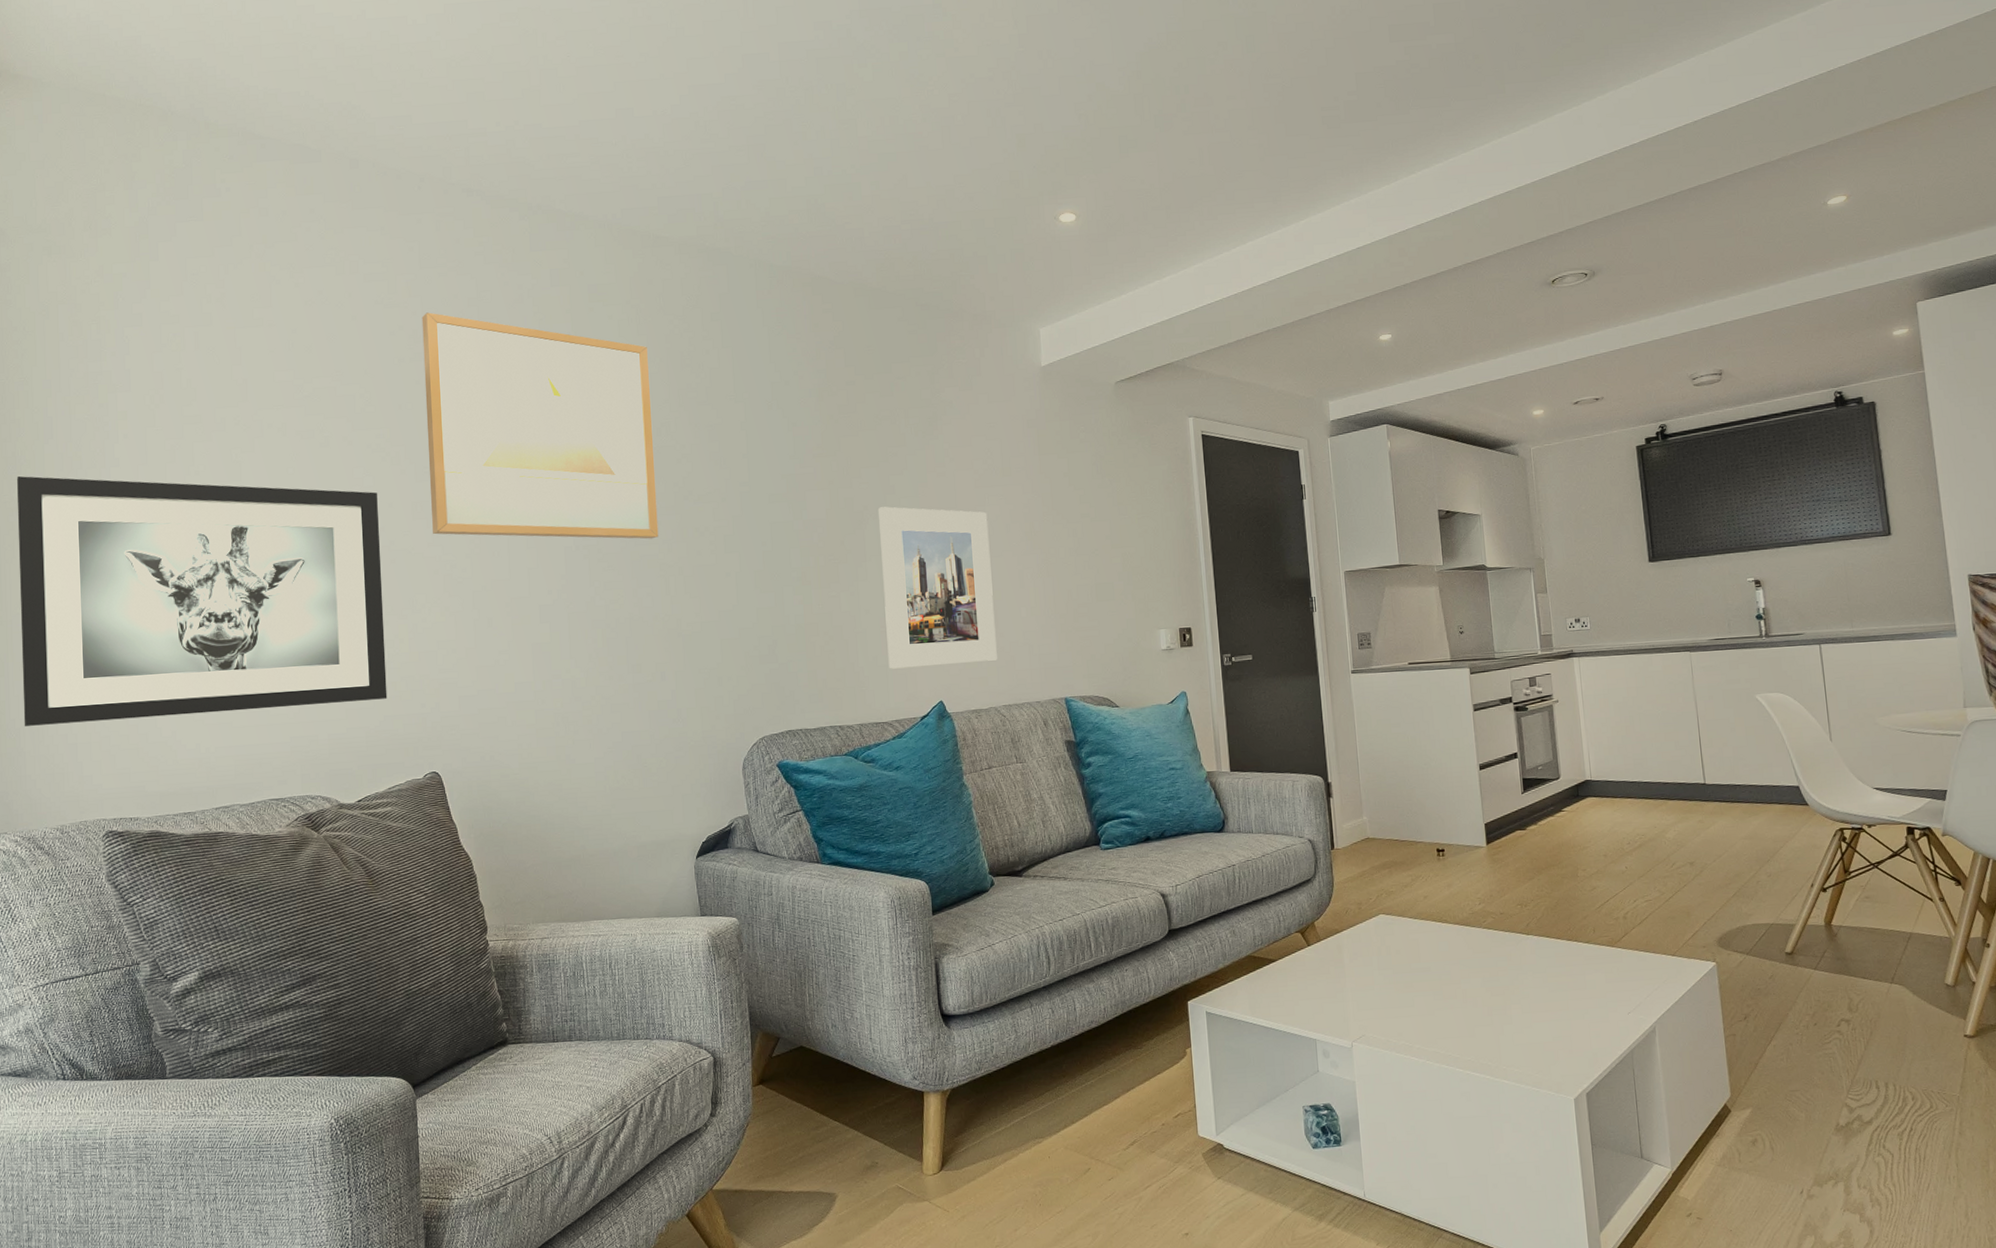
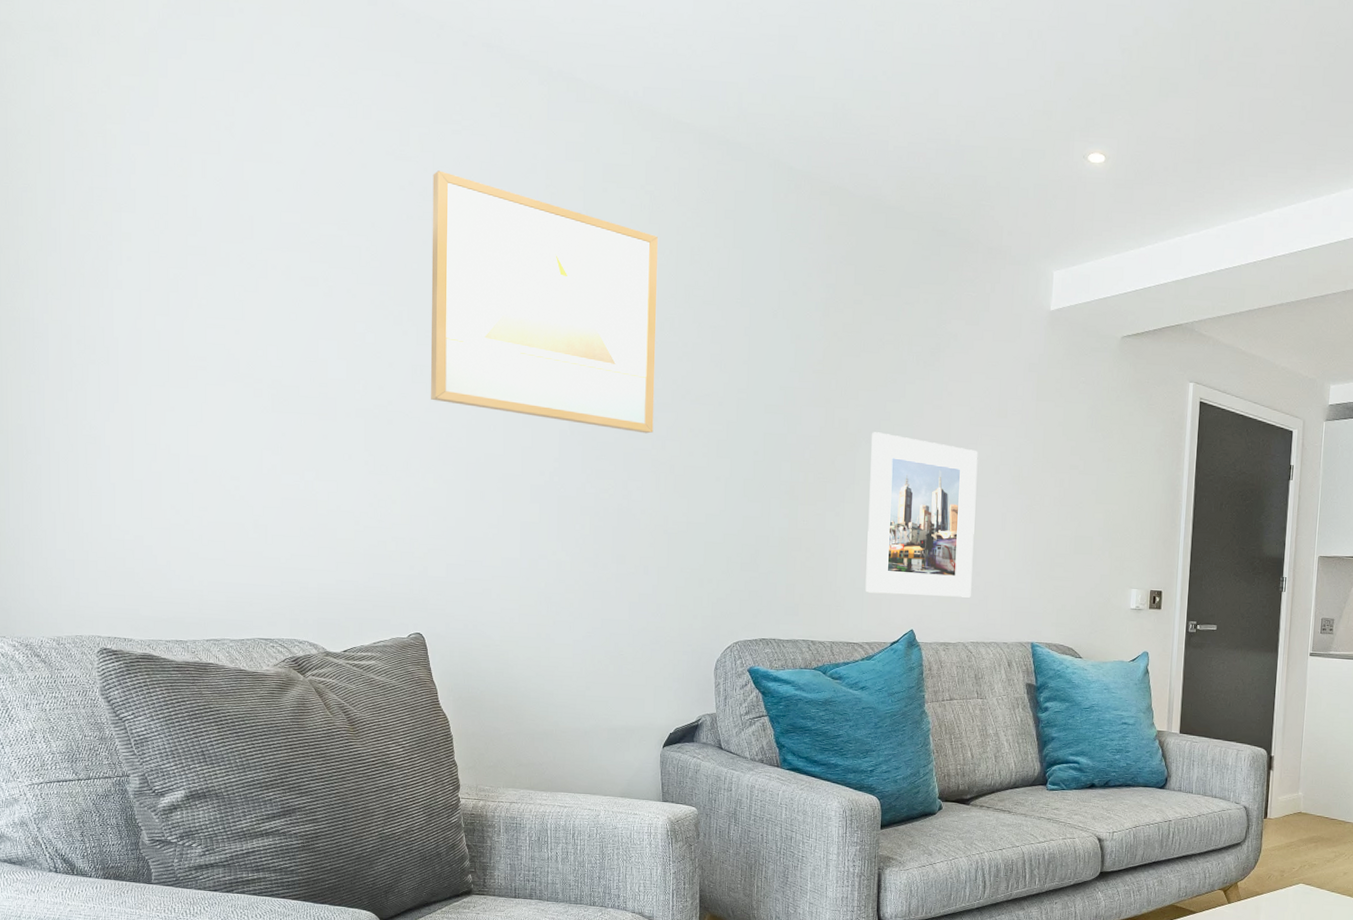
wall art: present [16,476,388,726] -> none [19,286,379,557]

